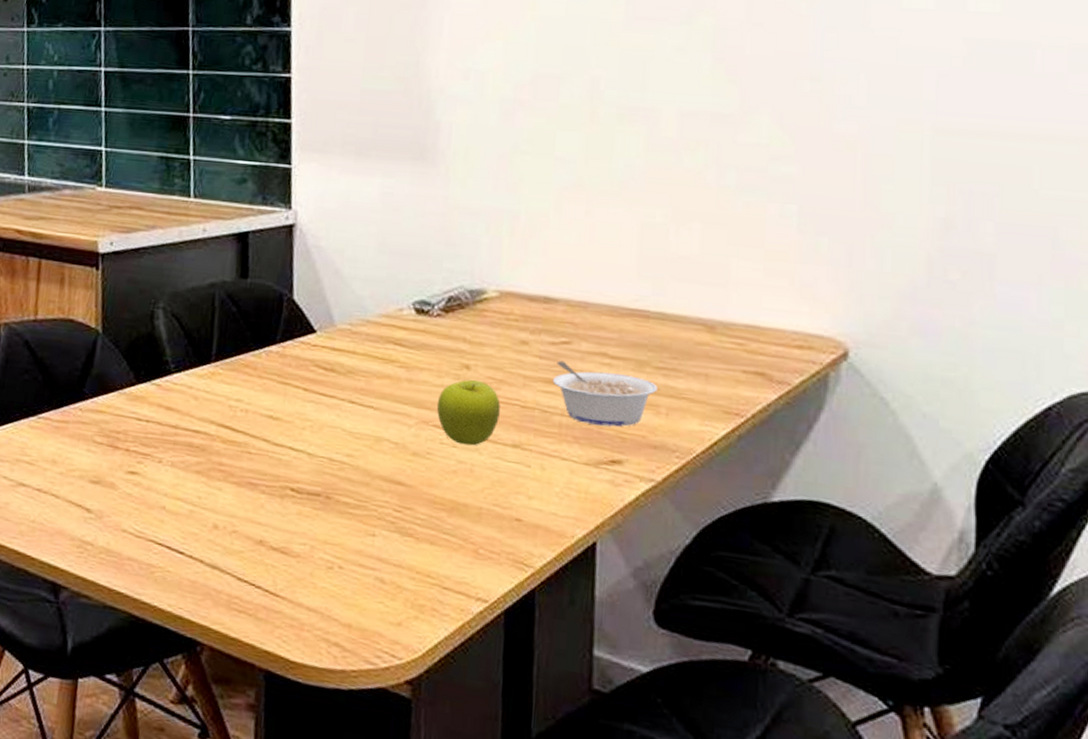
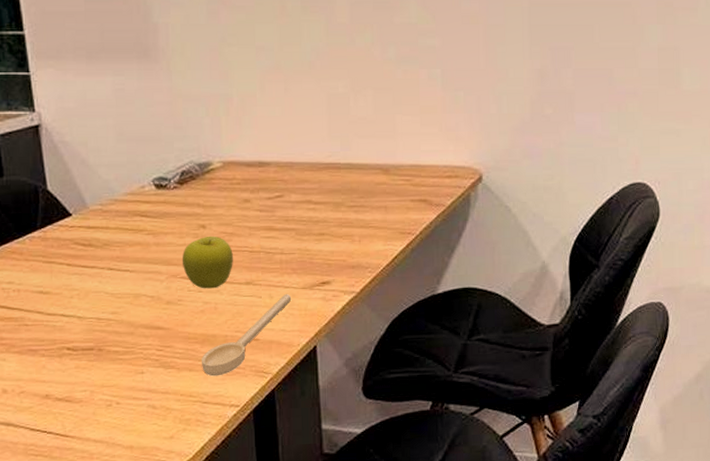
spoon: none [446,468,570,558] -> present [202,294,292,377]
legume: present [552,360,658,427] -> none [272,211,351,257]

